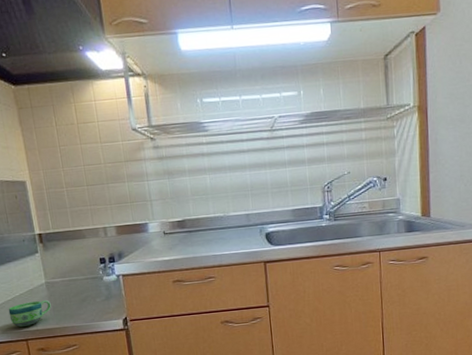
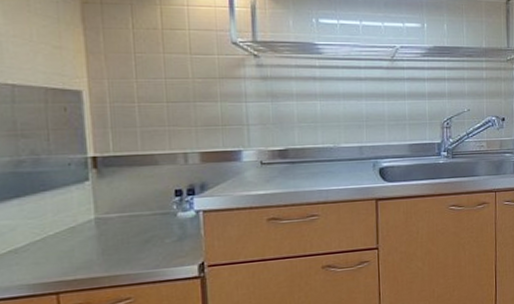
cup: present [8,299,51,327] -> none [34,240,100,276]

